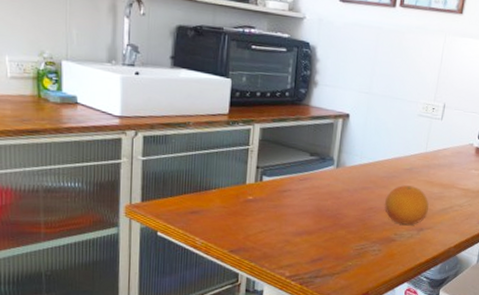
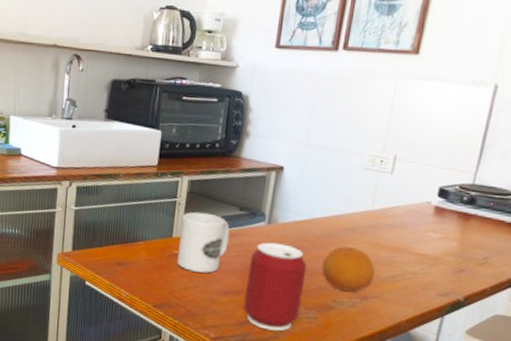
mug: none [251,158,302,216] -> present [177,212,230,273]
can: none [315,184,372,265] -> present [243,242,307,331]

